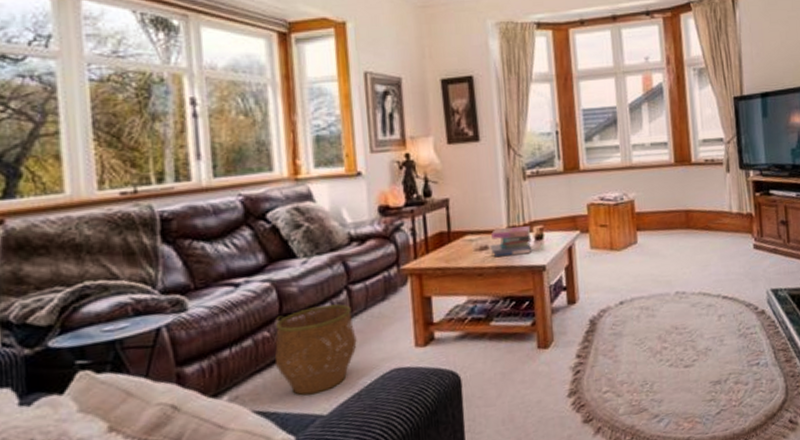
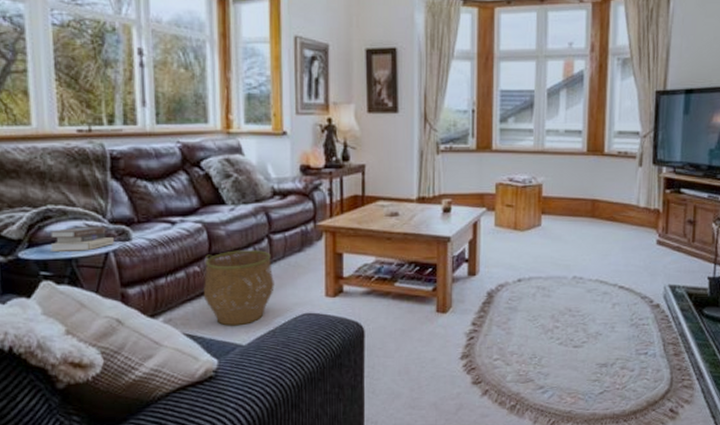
books: none [87,298,167,335] -> present [50,227,114,251]
books: present [489,226,532,257] -> none [400,197,440,225]

